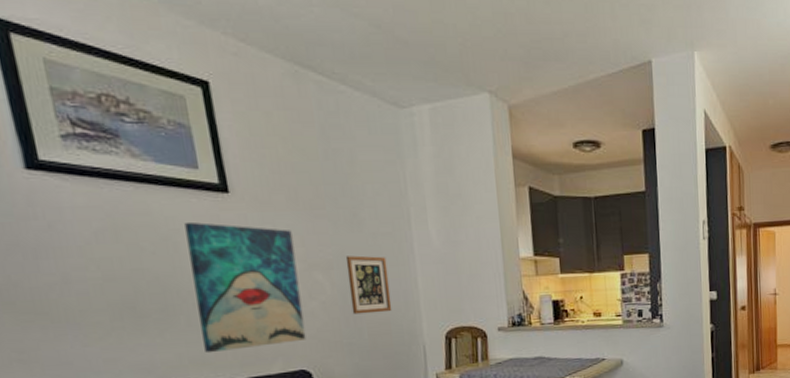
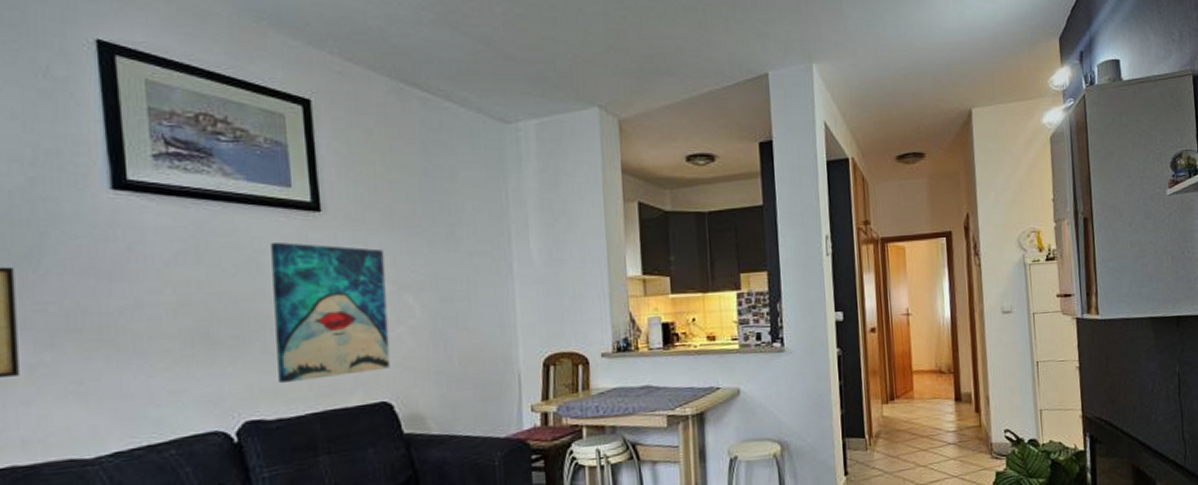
picture frame: present [345,255,392,315] -> none [439,276,486,340]

